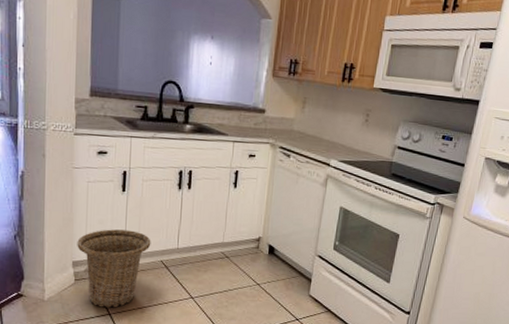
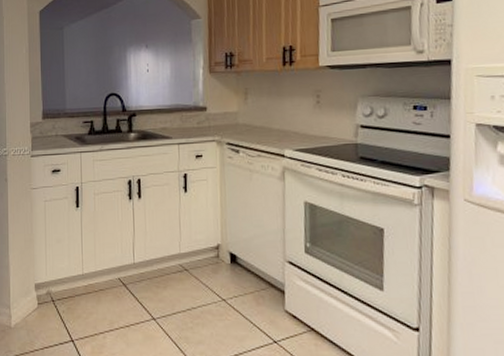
basket: present [77,229,151,308] -> none [38,247,107,333]

